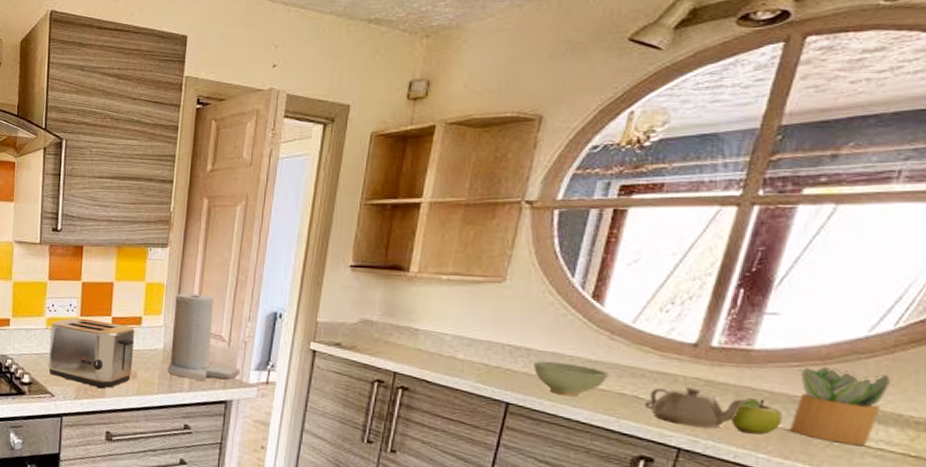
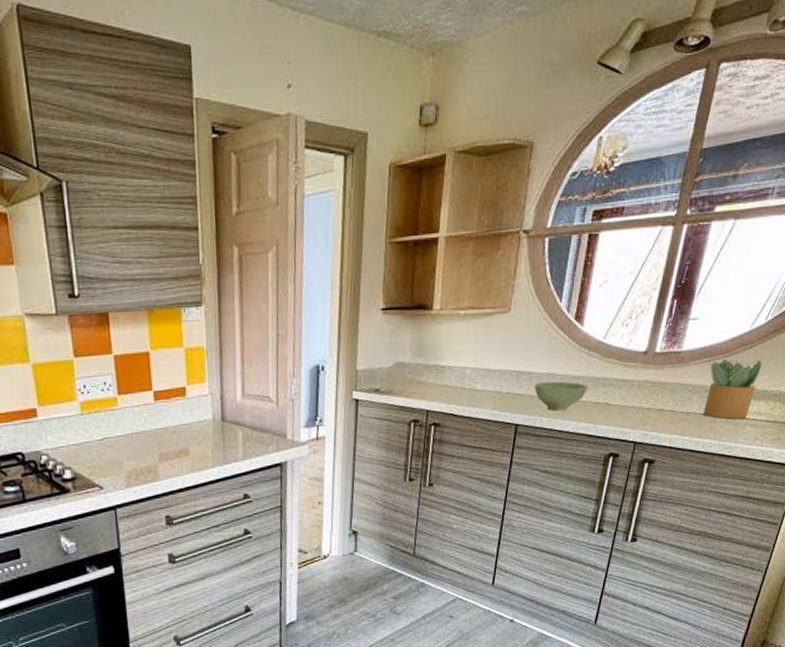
toaster: present [48,318,135,389] -> none [85,396,183,472]
paper towel: present [168,293,240,382] -> none [218,354,291,448]
teapot: present [644,387,750,429] -> none [612,389,679,423]
fruit: present [730,398,782,435] -> none [667,392,699,422]

